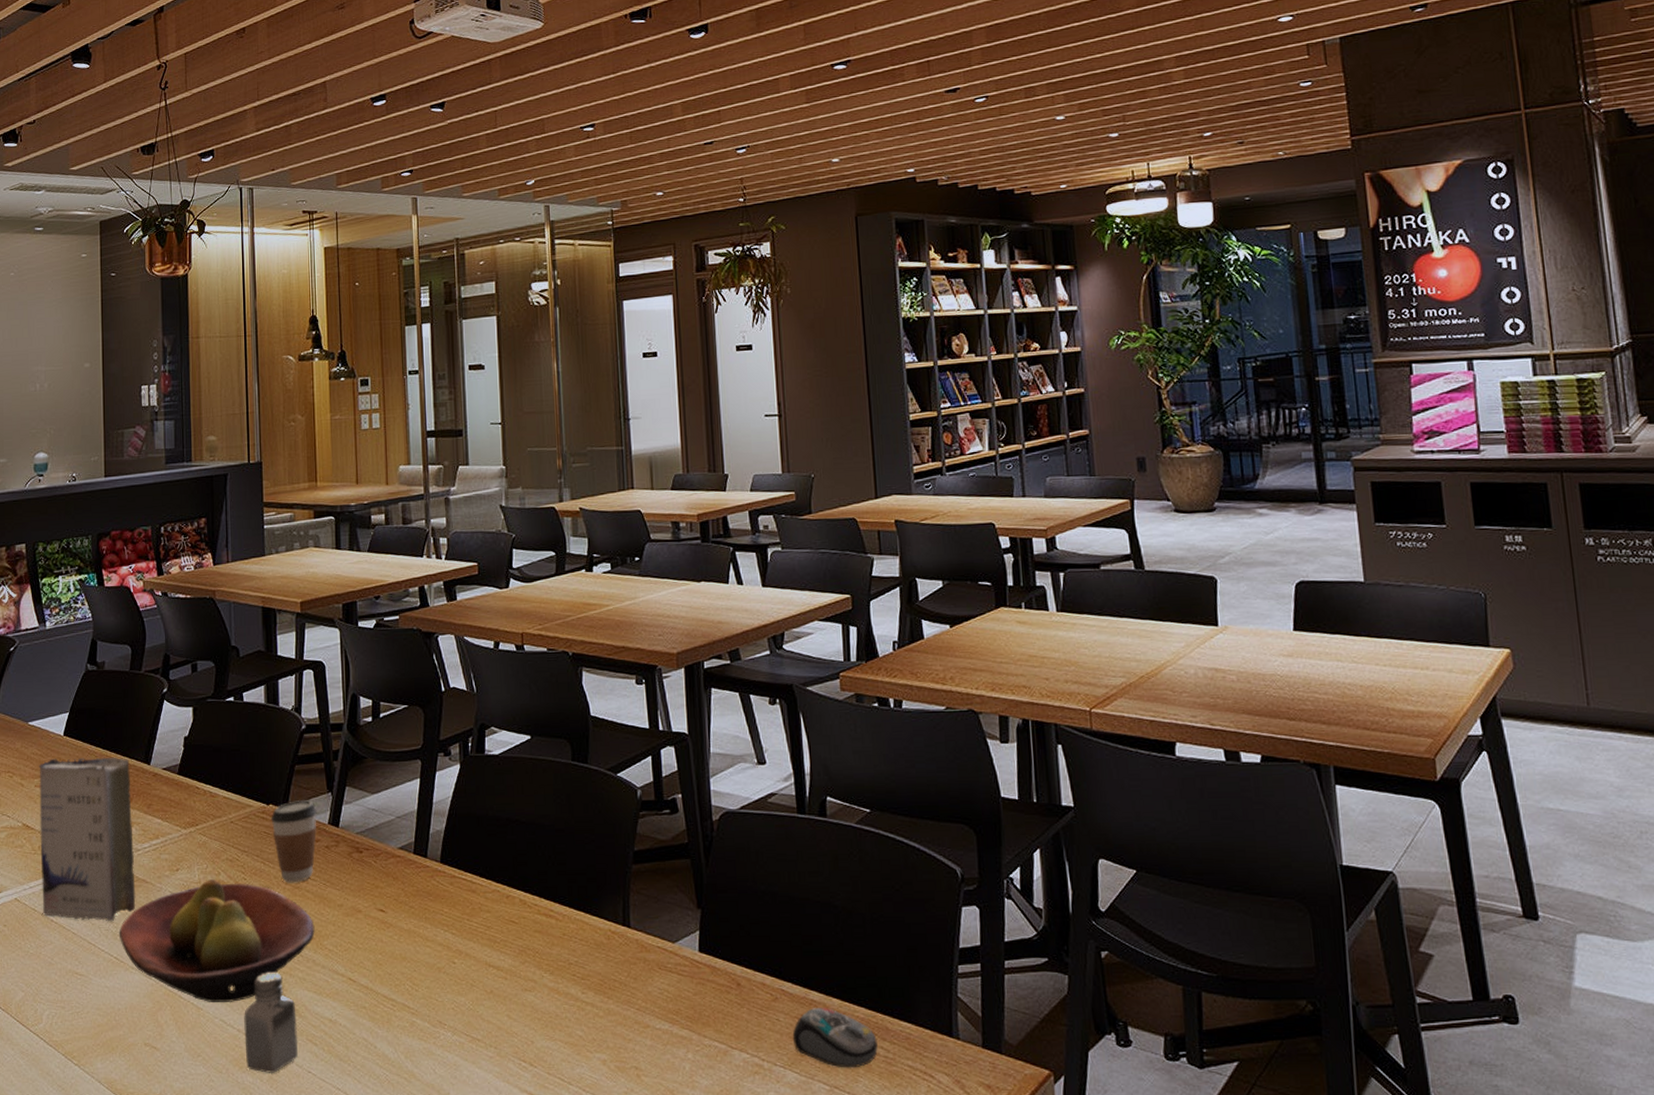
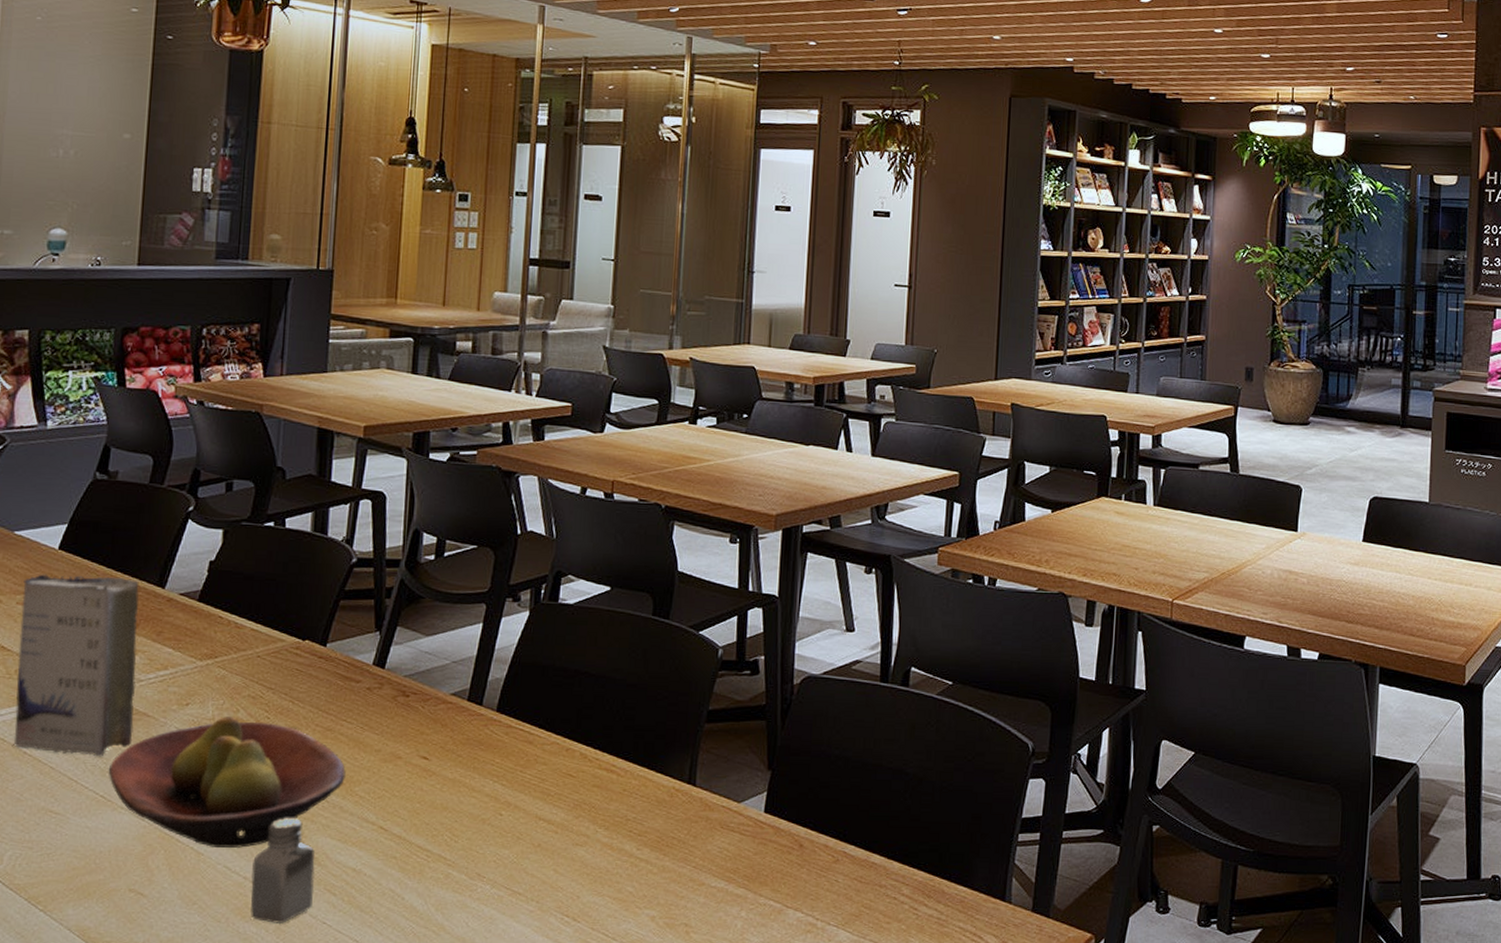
coffee cup: present [271,800,317,883] -> none [305,638,361,725]
computer mouse: present [792,1007,878,1068] -> none [849,869,932,929]

